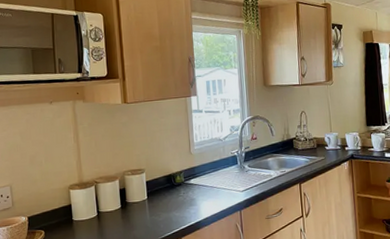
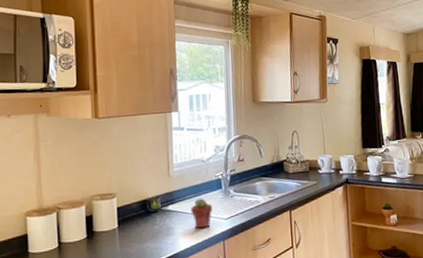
potted succulent: none [210,173,229,200] -> present [191,198,212,229]

